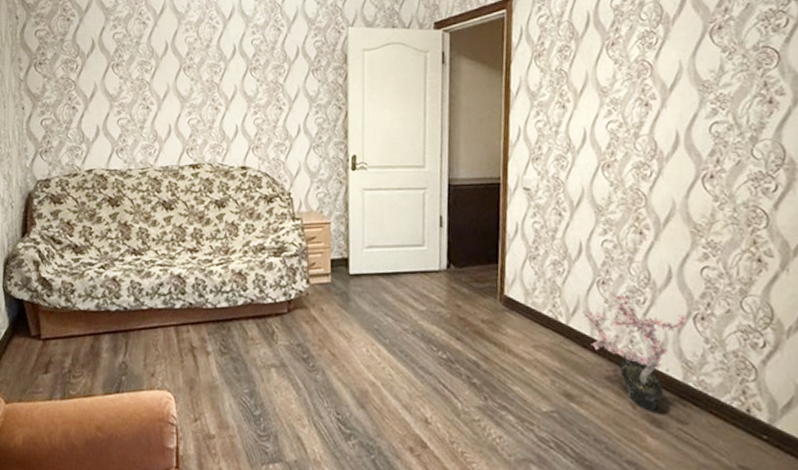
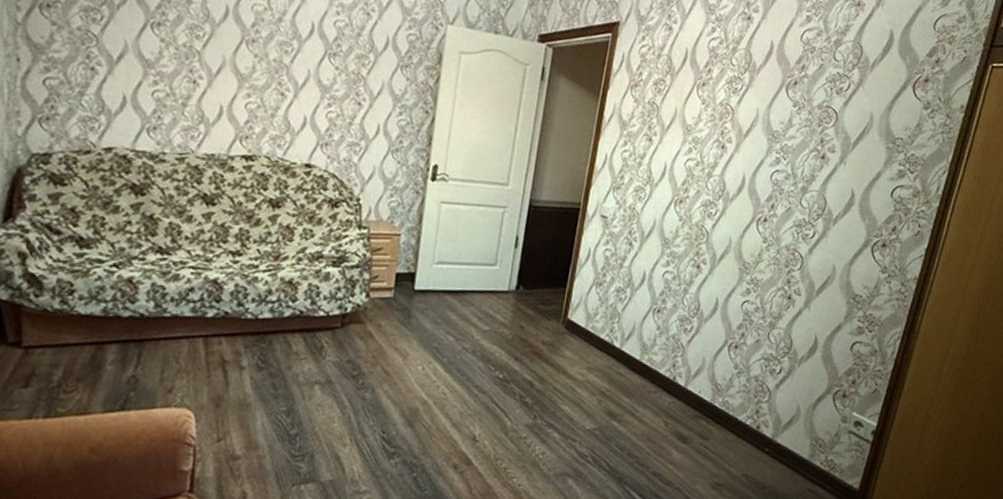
potted plant: present [583,294,688,410] -> none [636,321,724,427]

